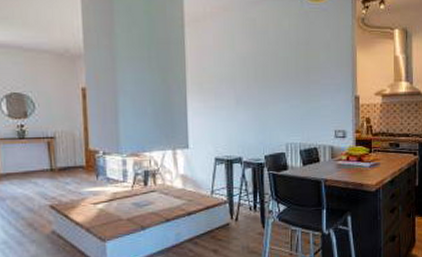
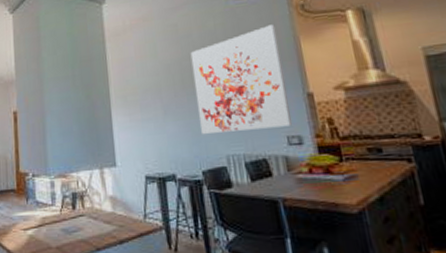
wall art: none [265,33,340,124] -> present [190,24,292,134]

